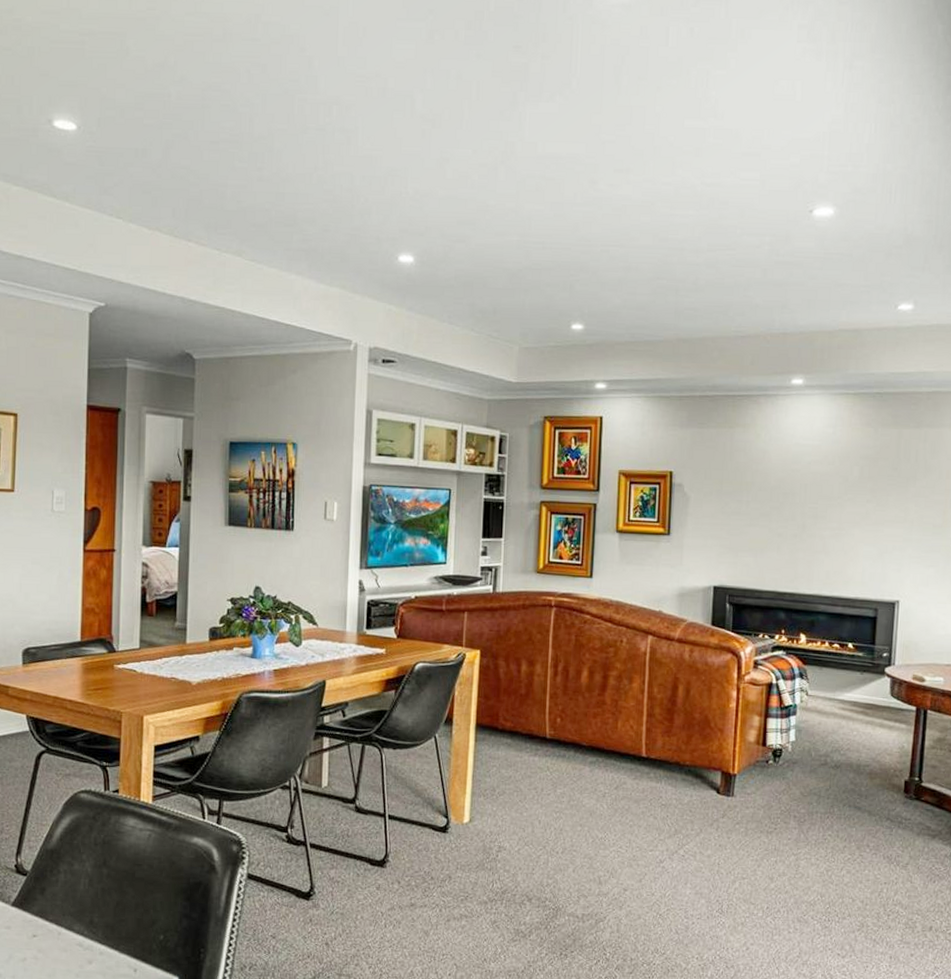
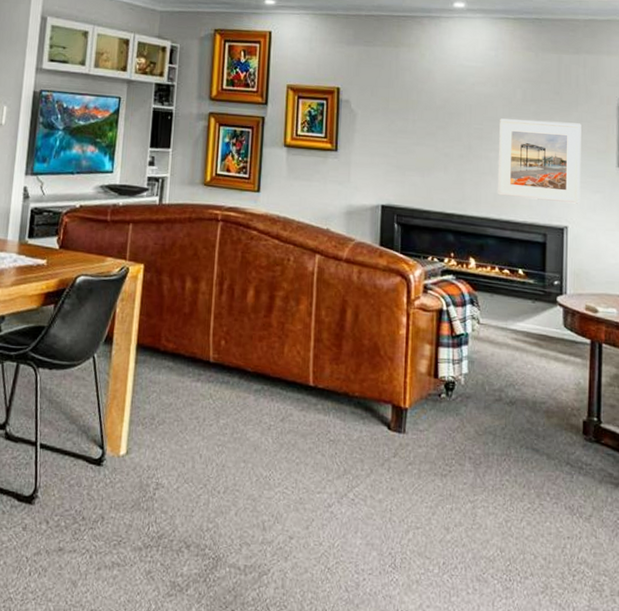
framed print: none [830,497,919,579] -> present [497,118,581,204]

